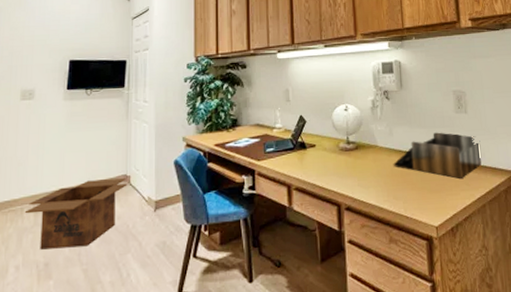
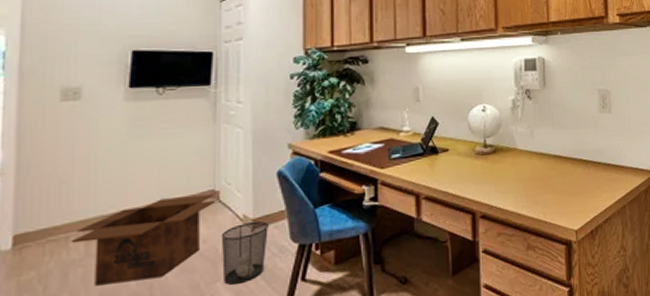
waste bin: none [131,203,167,257] -> present [221,221,268,285]
desk organizer: present [393,132,481,179] -> none [533,133,623,180]

